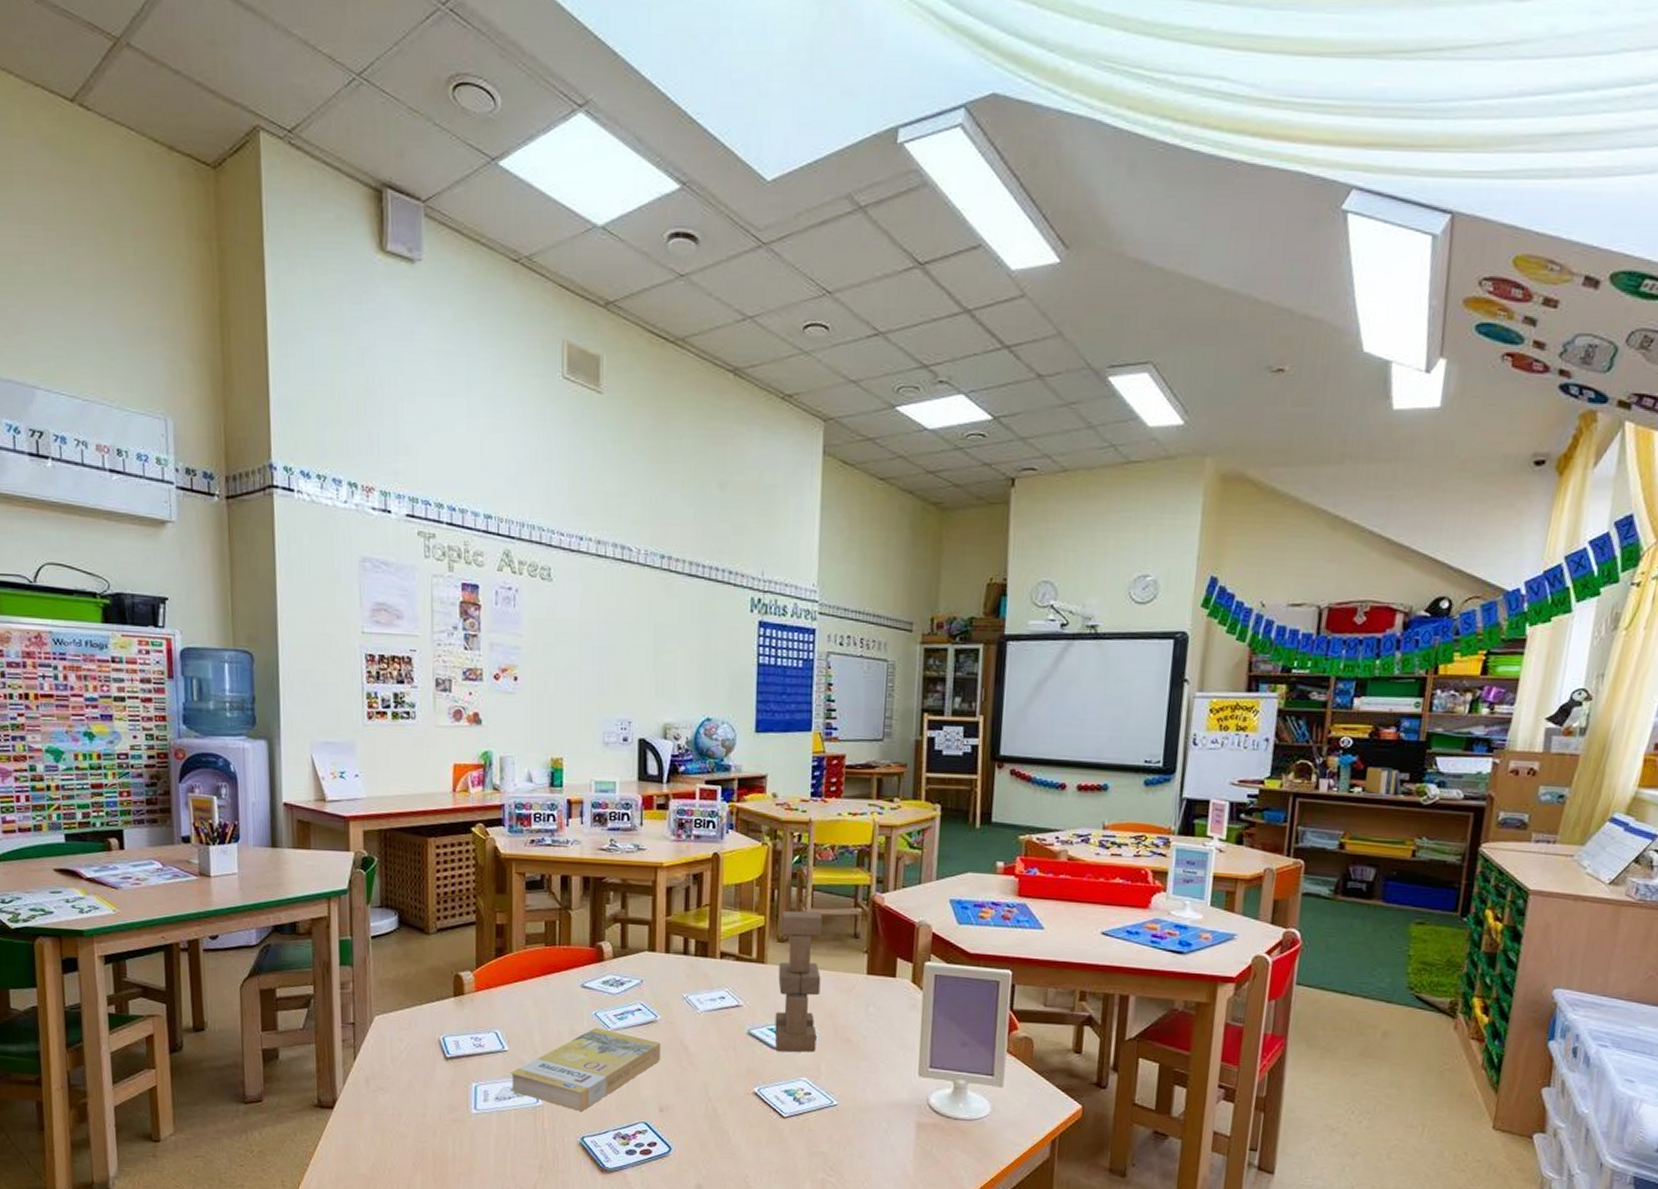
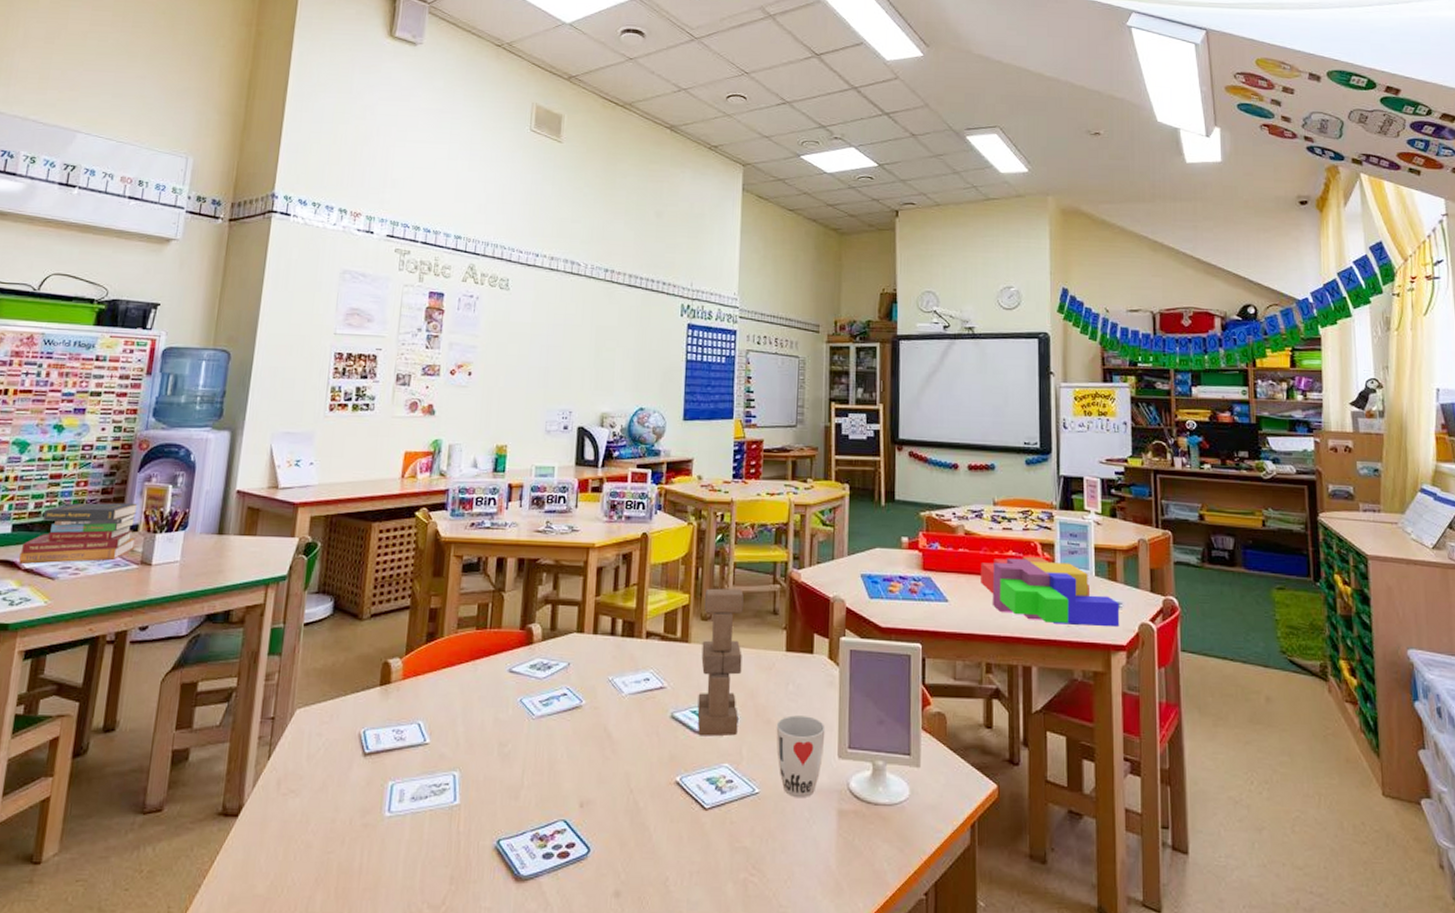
books: none [79,813,190,874] -> present [19,502,138,565]
book: present [509,1027,661,1111] -> none [427,715,585,810]
cup: none [855,1035,907,1111] -> present [776,715,826,798]
toy blocks: none [1081,885,1234,958] -> present [981,557,1120,626]
books: present [1364,767,1402,796] -> none [1212,446,1245,472]

